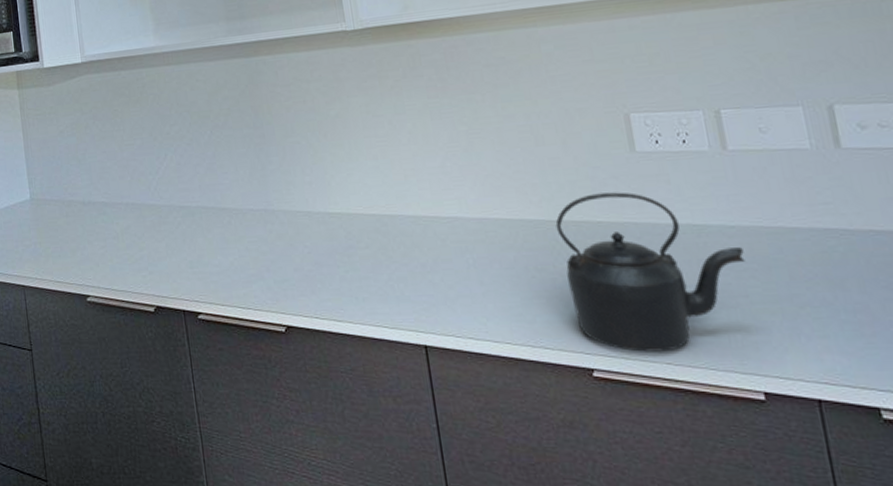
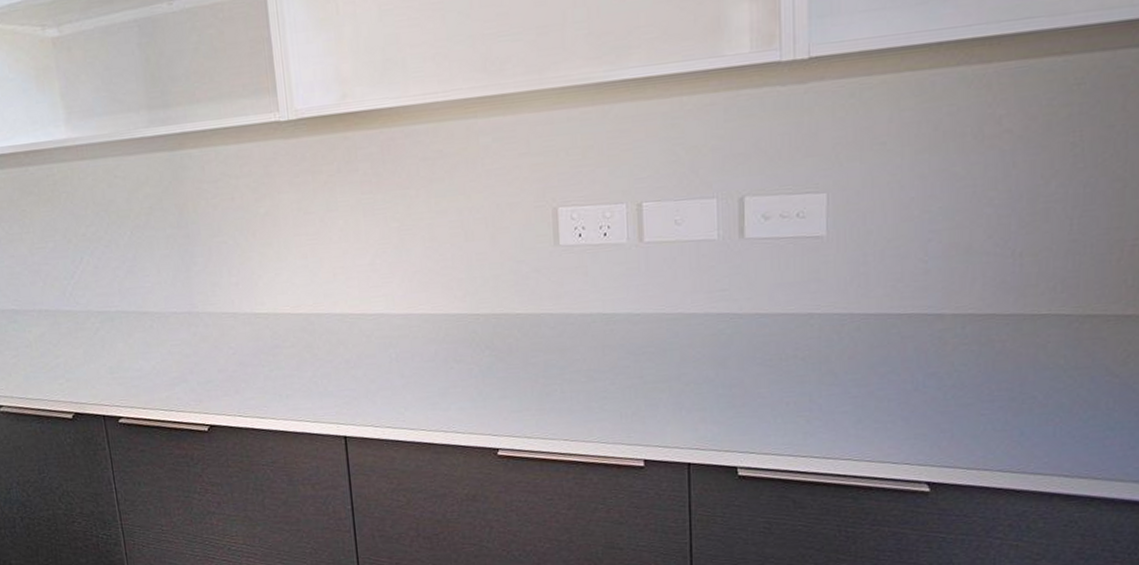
kettle: present [555,192,746,352] -> none [477,284,645,432]

